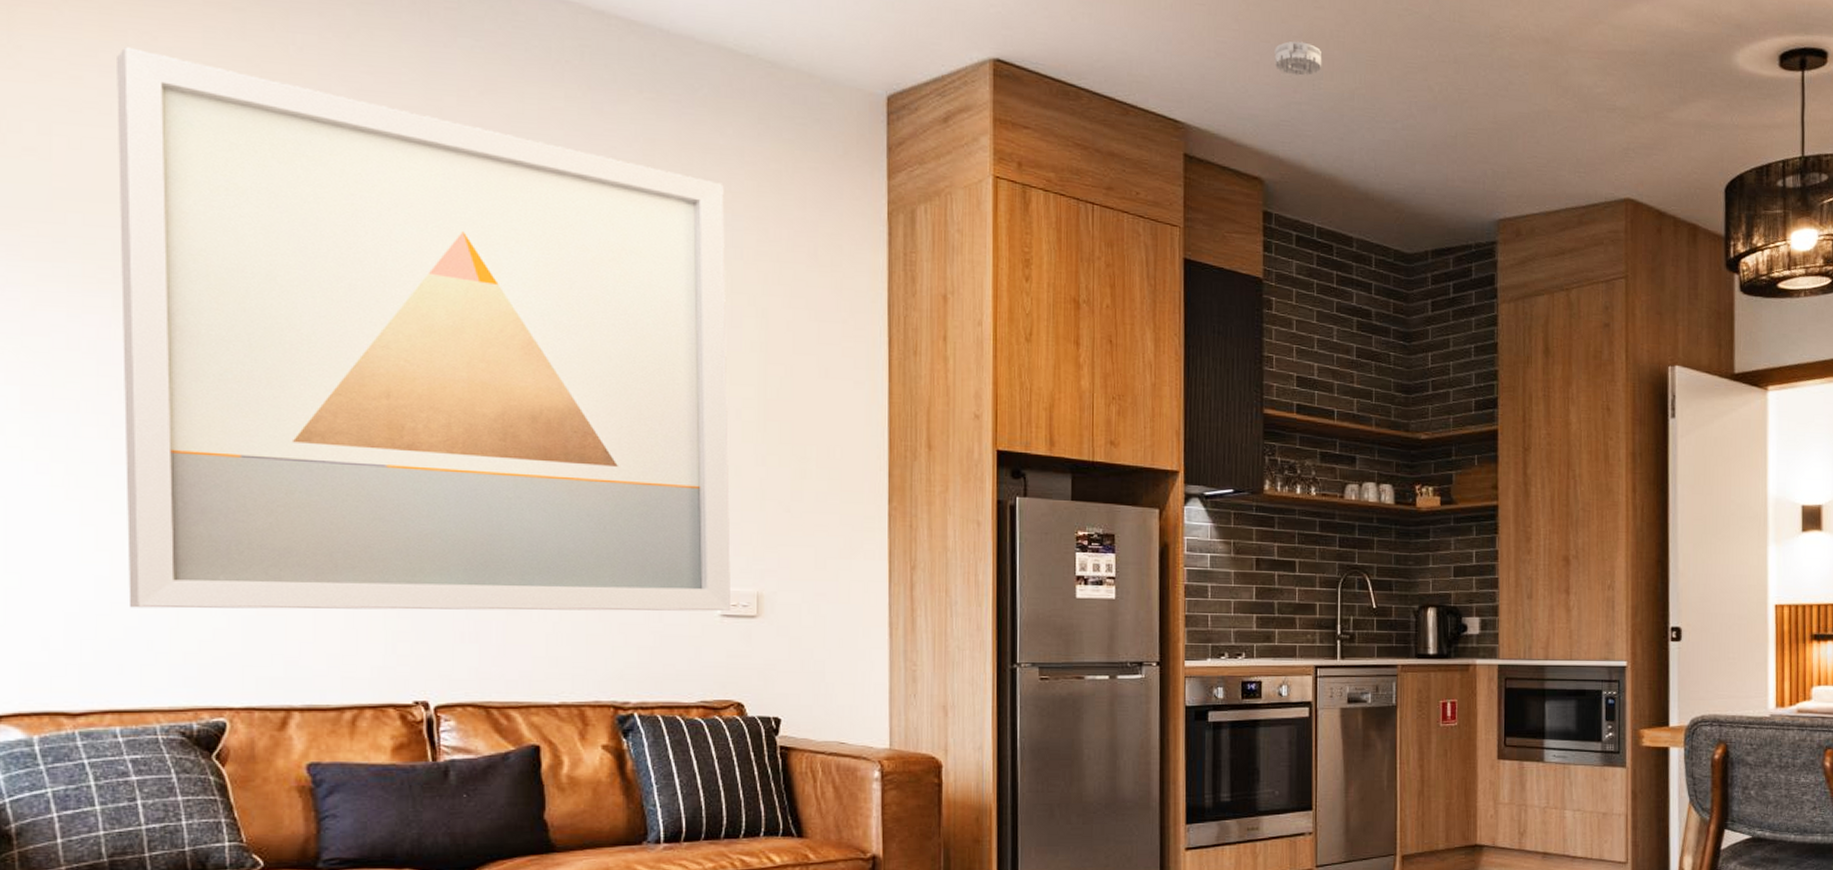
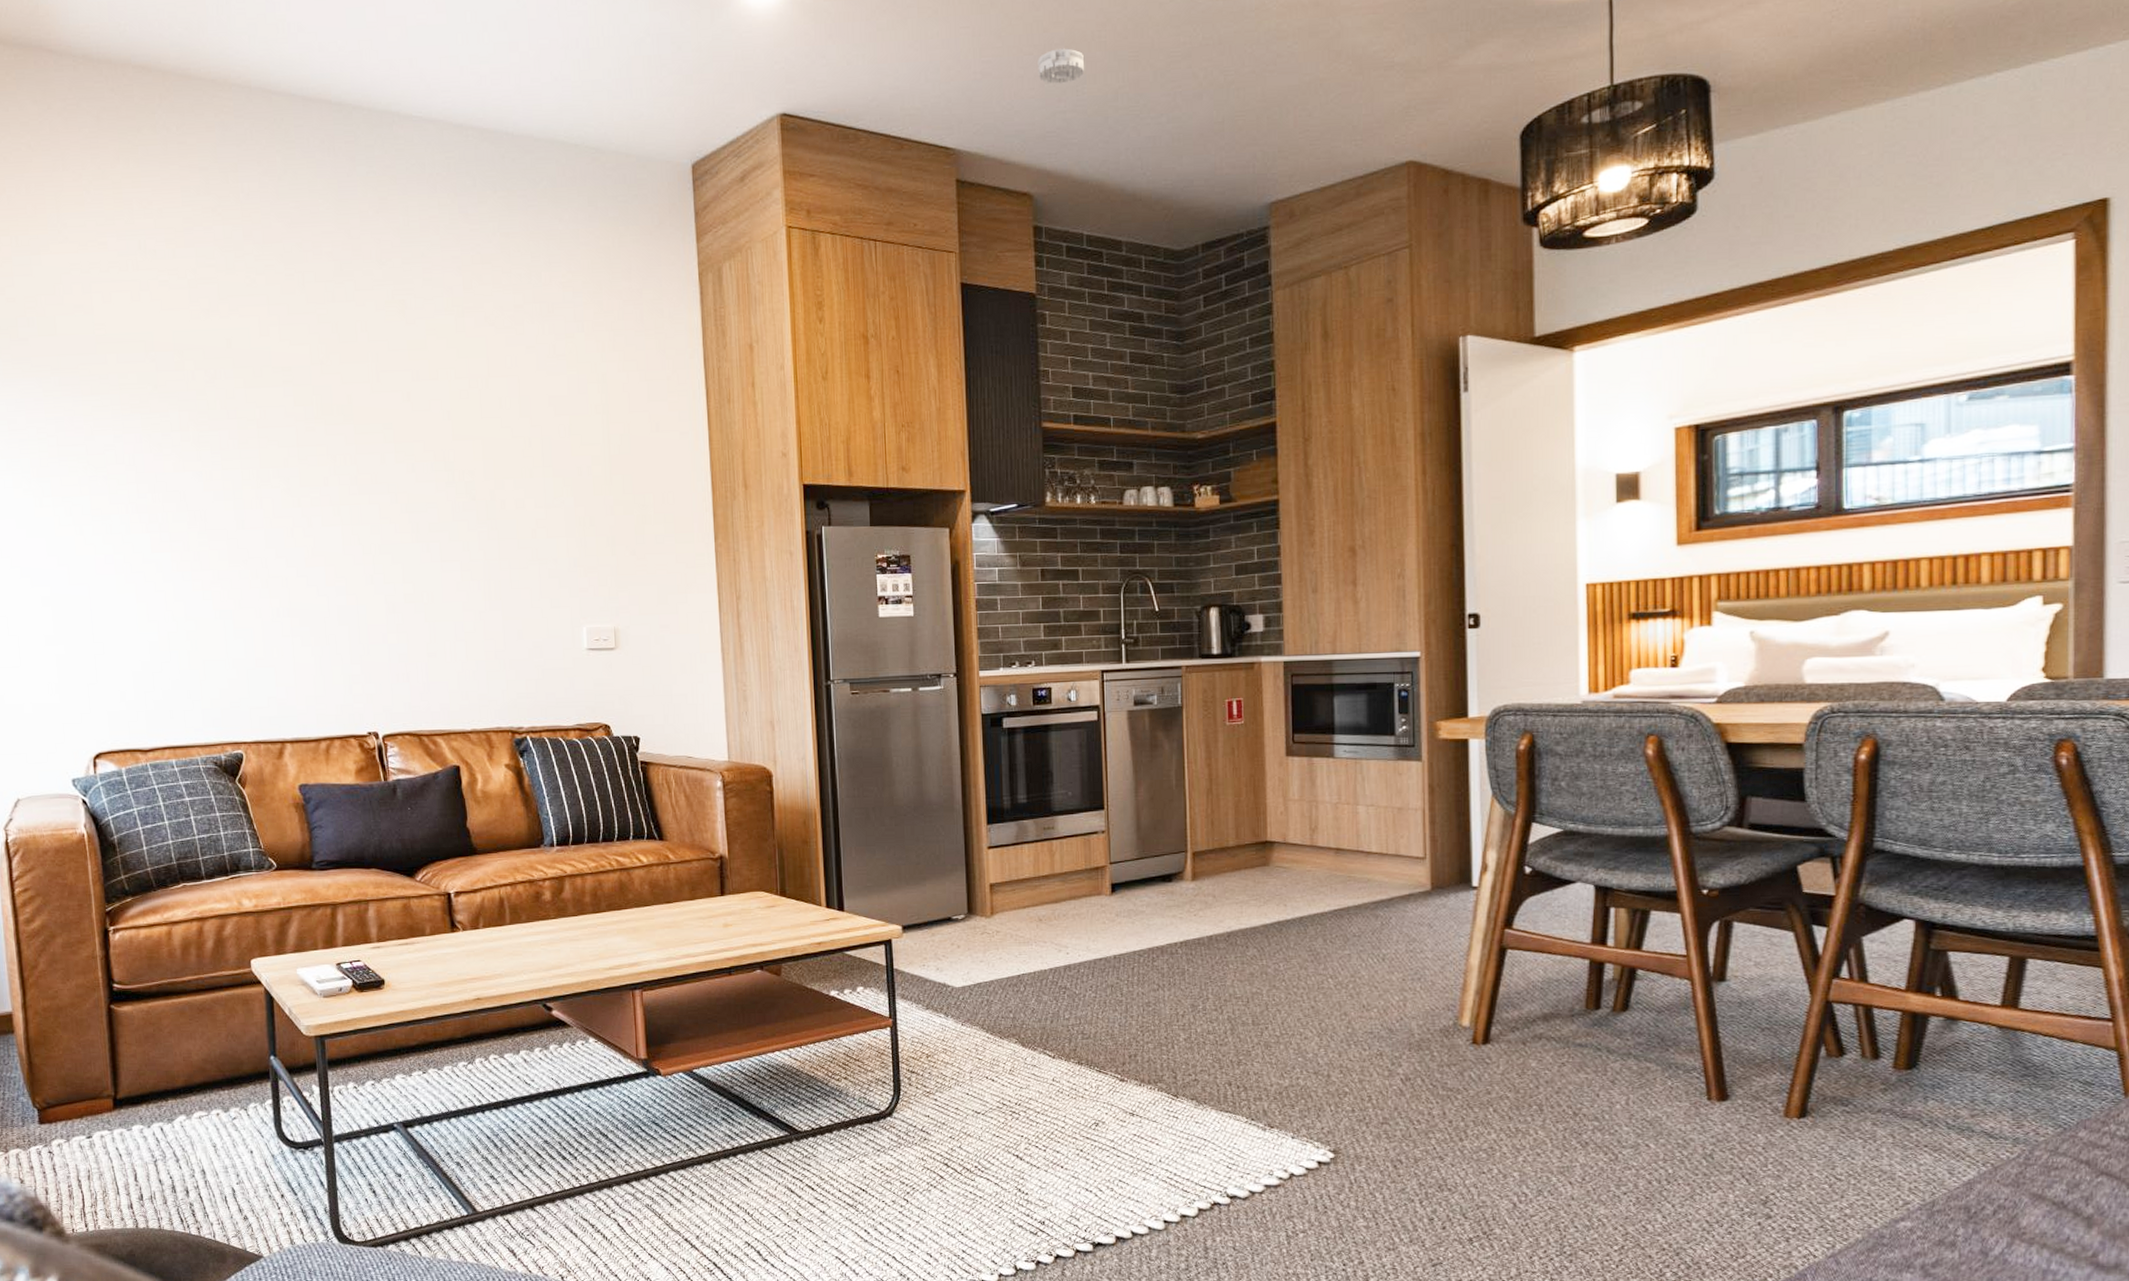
wall art: present [117,47,732,612] -> none [127,213,595,666]

